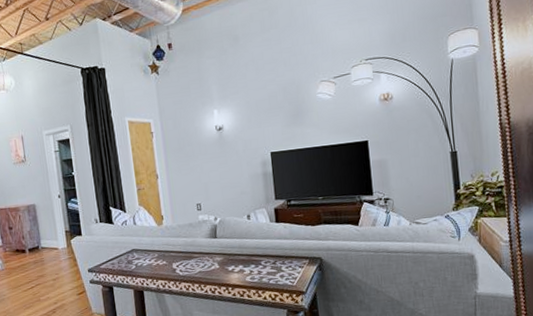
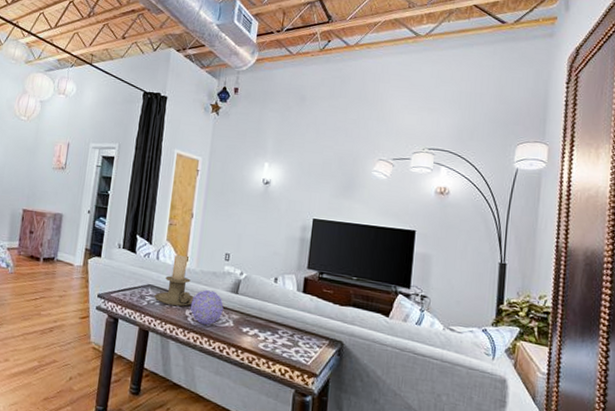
candle holder: none [140,215,177,264] -> present [154,254,194,307]
decorative ball: none [175,241,207,273] -> present [190,290,224,325]

